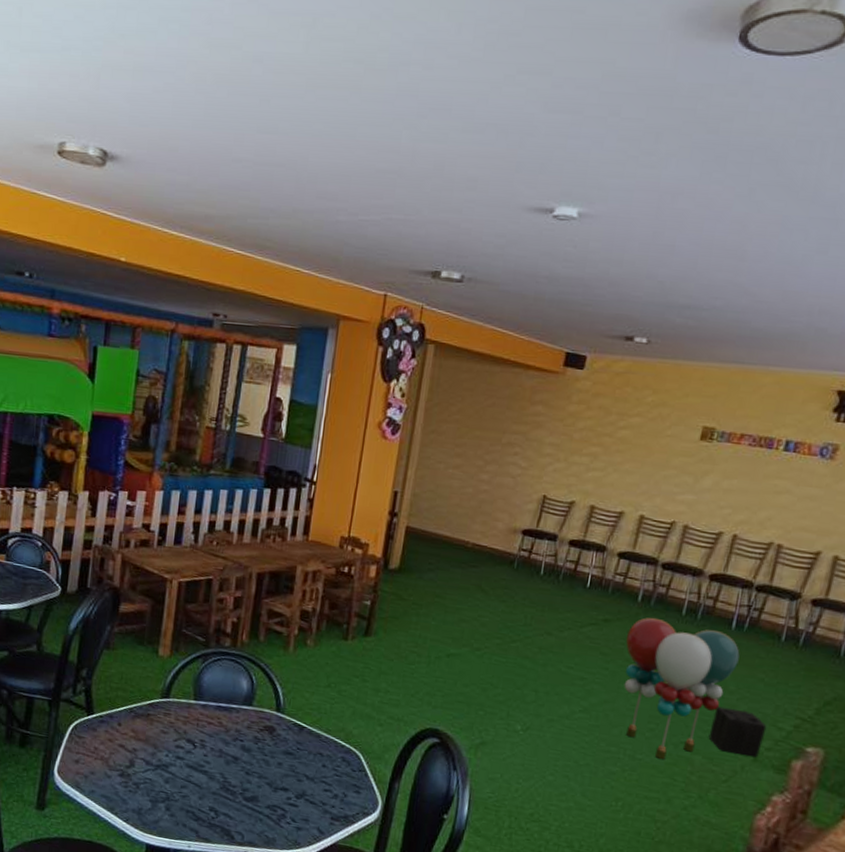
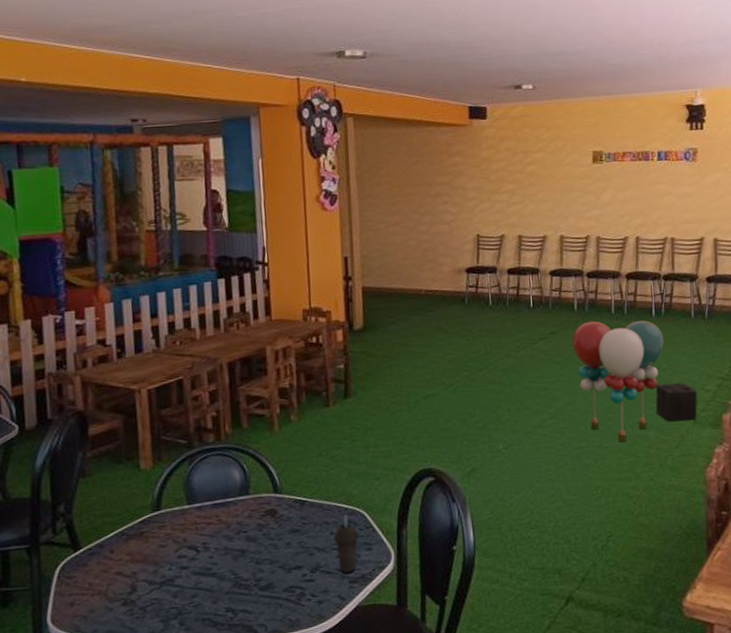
cup: none [323,751,350,811] -> present [334,514,359,575]

